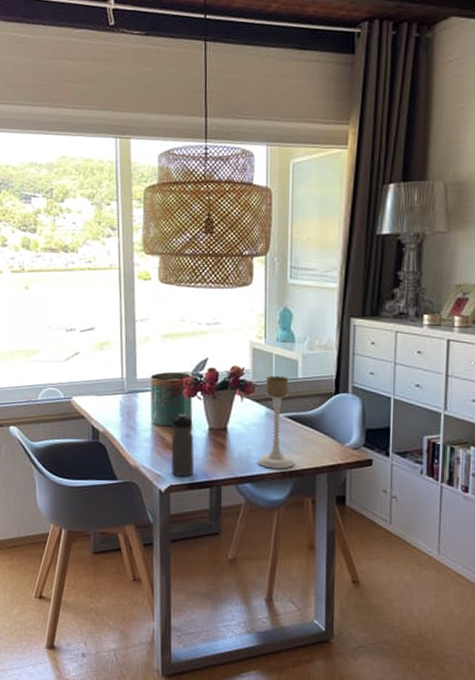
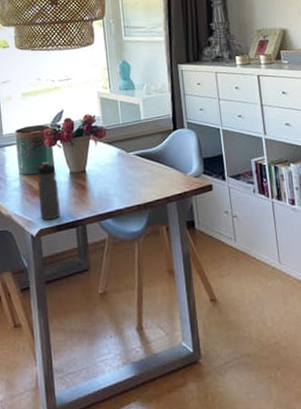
candle holder: present [258,375,294,469] -> none [114,119,147,203]

